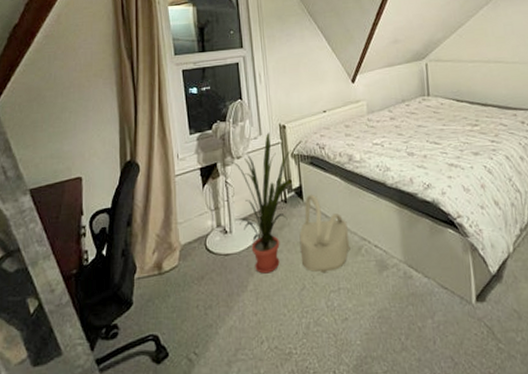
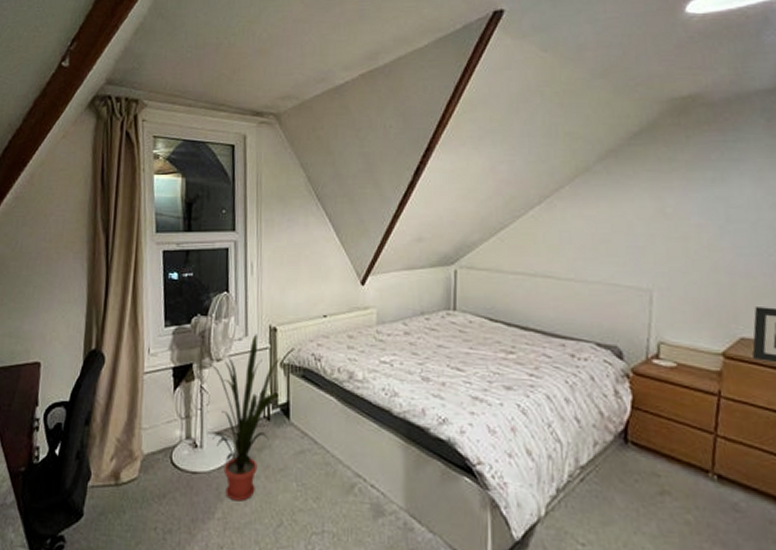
backpack: present [299,194,351,274] -> none [281,413,341,511]

